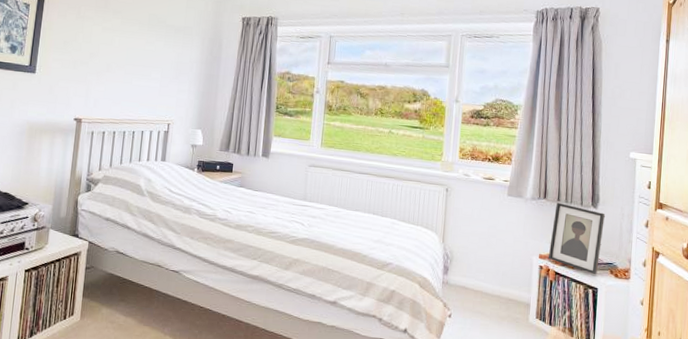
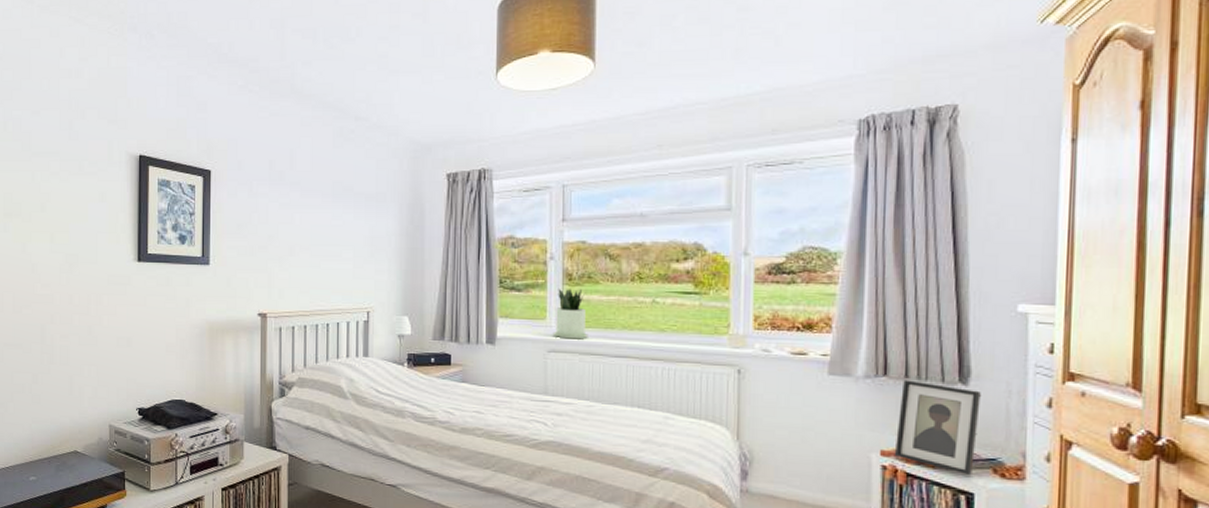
planter: none [314,116,340,158] -> present [552,288,588,339]

